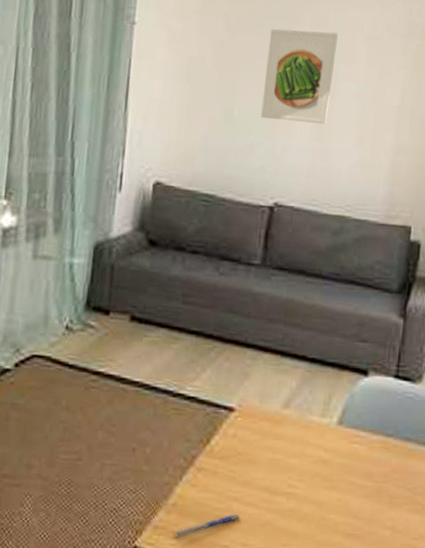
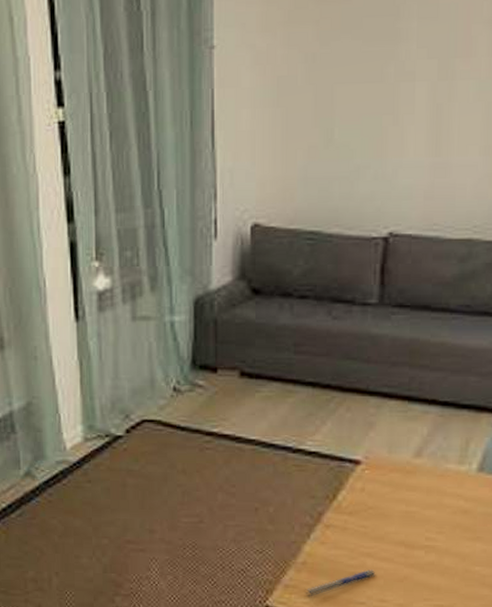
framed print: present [261,29,338,125] -> none [366,22,451,138]

